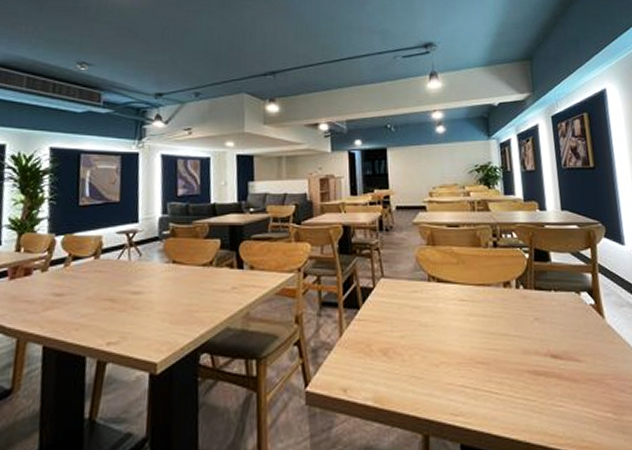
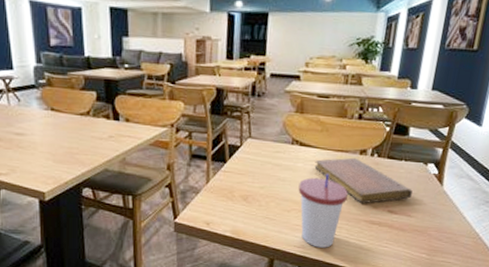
cup: none [443,313,501,414] -> present [298,173,348,248]
notebook: none [457,291,573,349] -> present [314,157,413,204]

